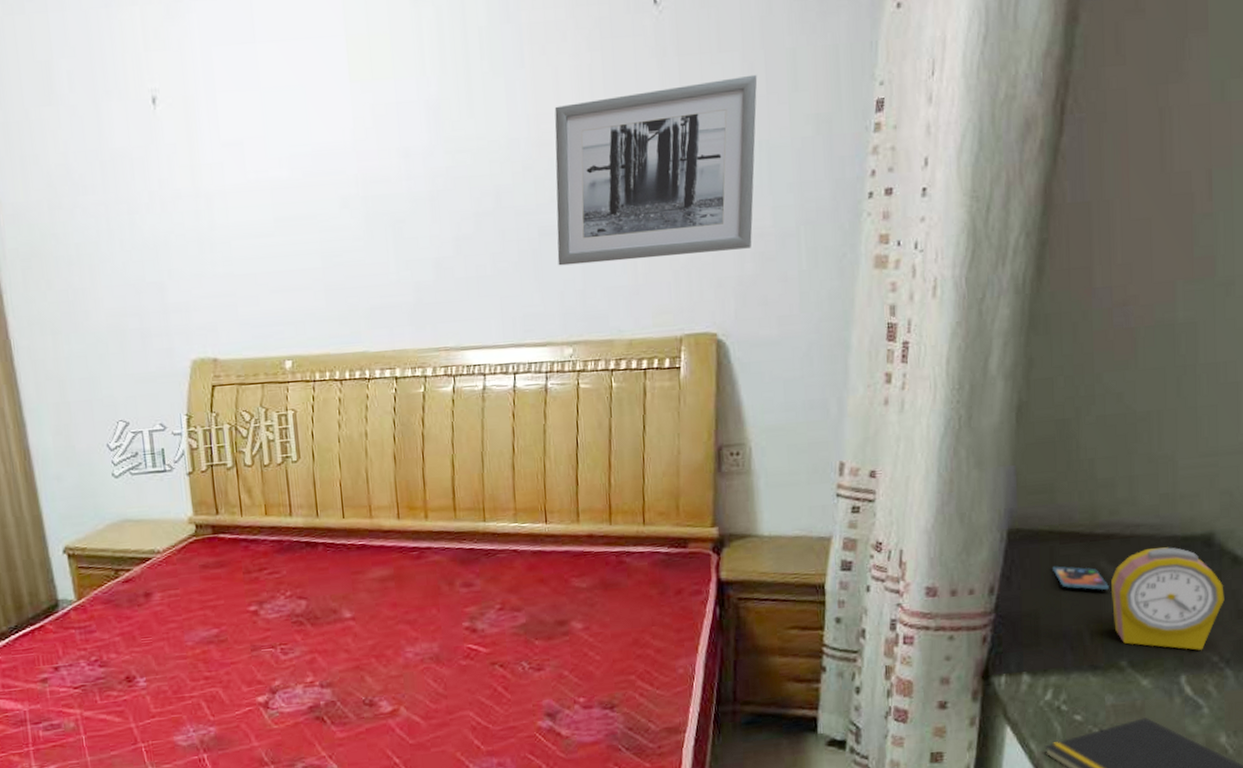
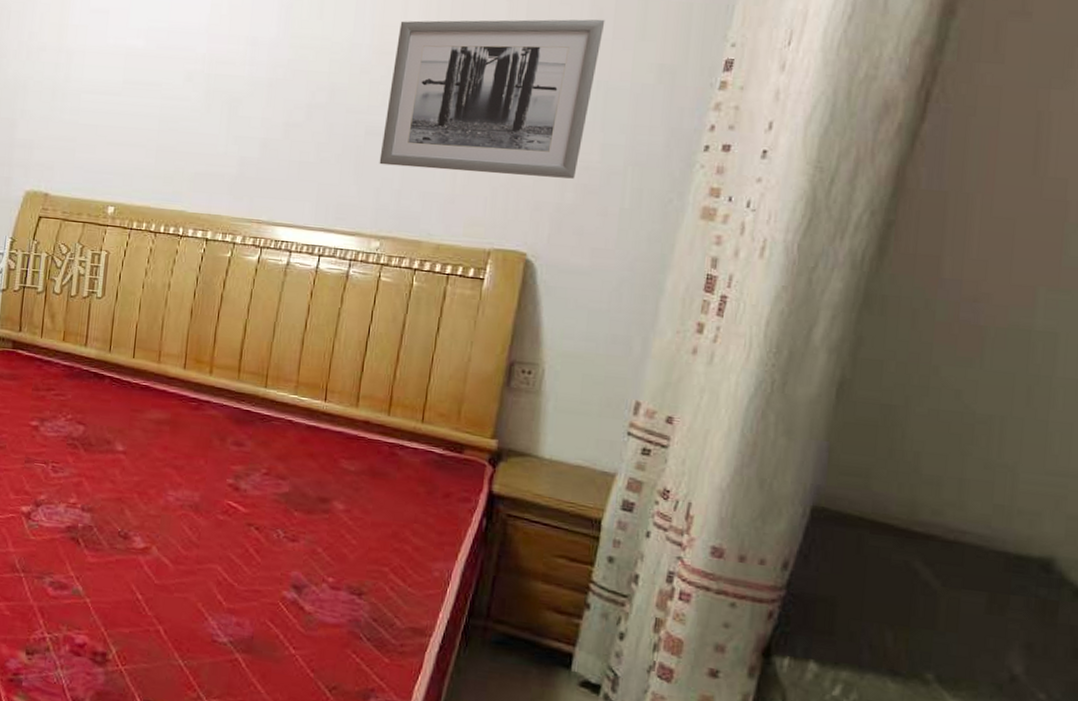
smartphone: present [1053,566,1109,591] -> none [858,555,922,594]
alarm clock: present [1111,547,1225,650] -> none [923,559,1061,683]

